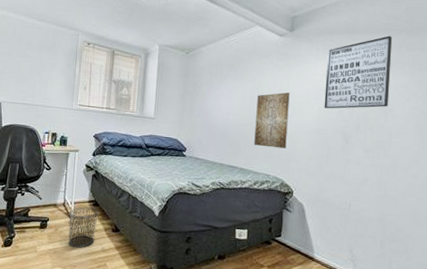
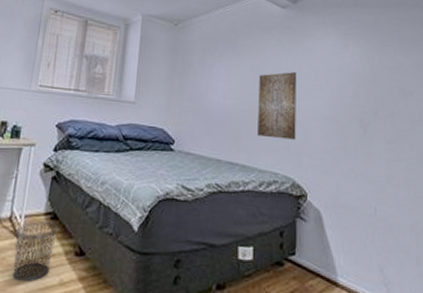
wall art: present [324,36,393,109] -> none [336,10,408,92]

